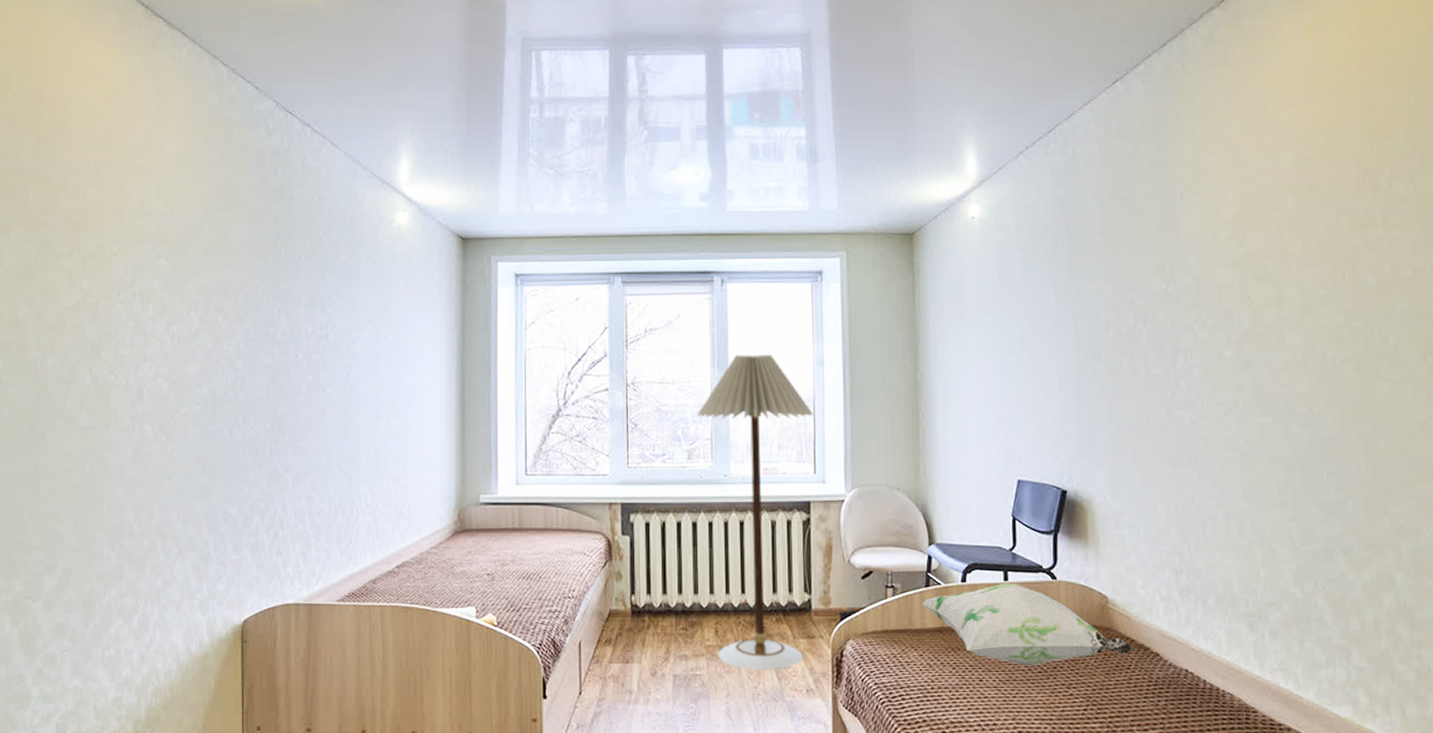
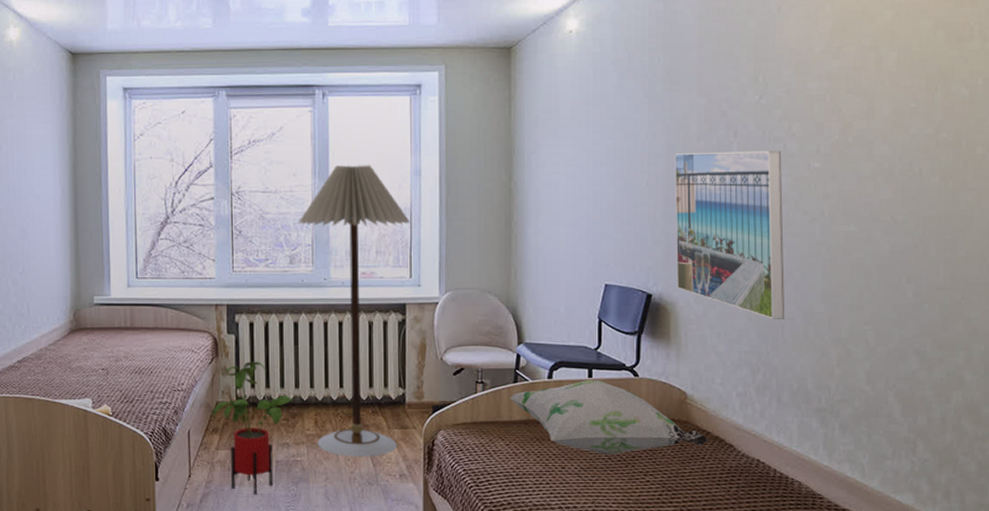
house plant: none [605,565,692,714] -> present [212,361,294,495]
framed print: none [1083,339,1206,517] -> present [674,150,785,319]

